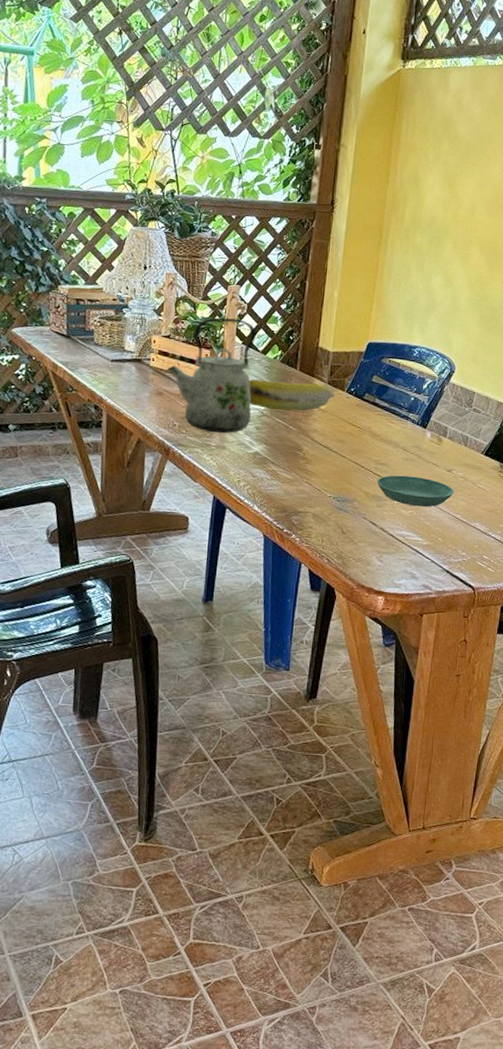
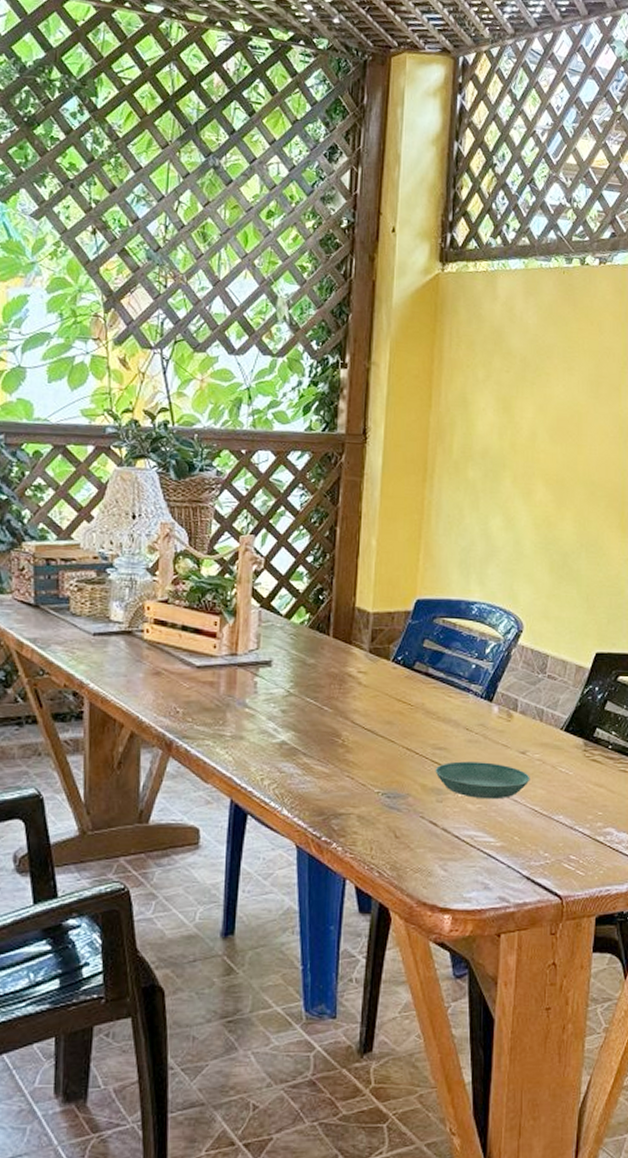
kettle: present [166,317,256,434] -> none [164,575,277,720]
banana: present [248,379,335,411] -> none [269,650,378,688]

